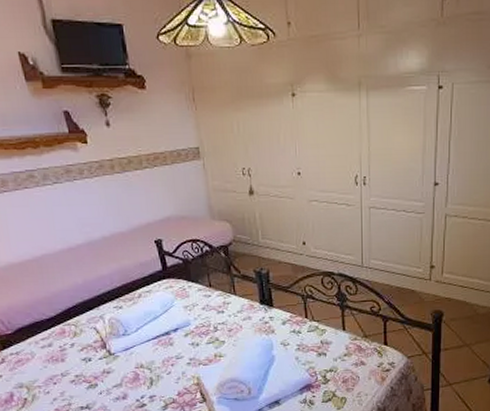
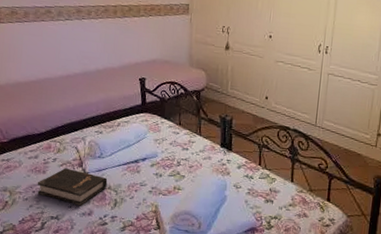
hardback book: none [56,352,139,391] -> present [37,168,108,206]

